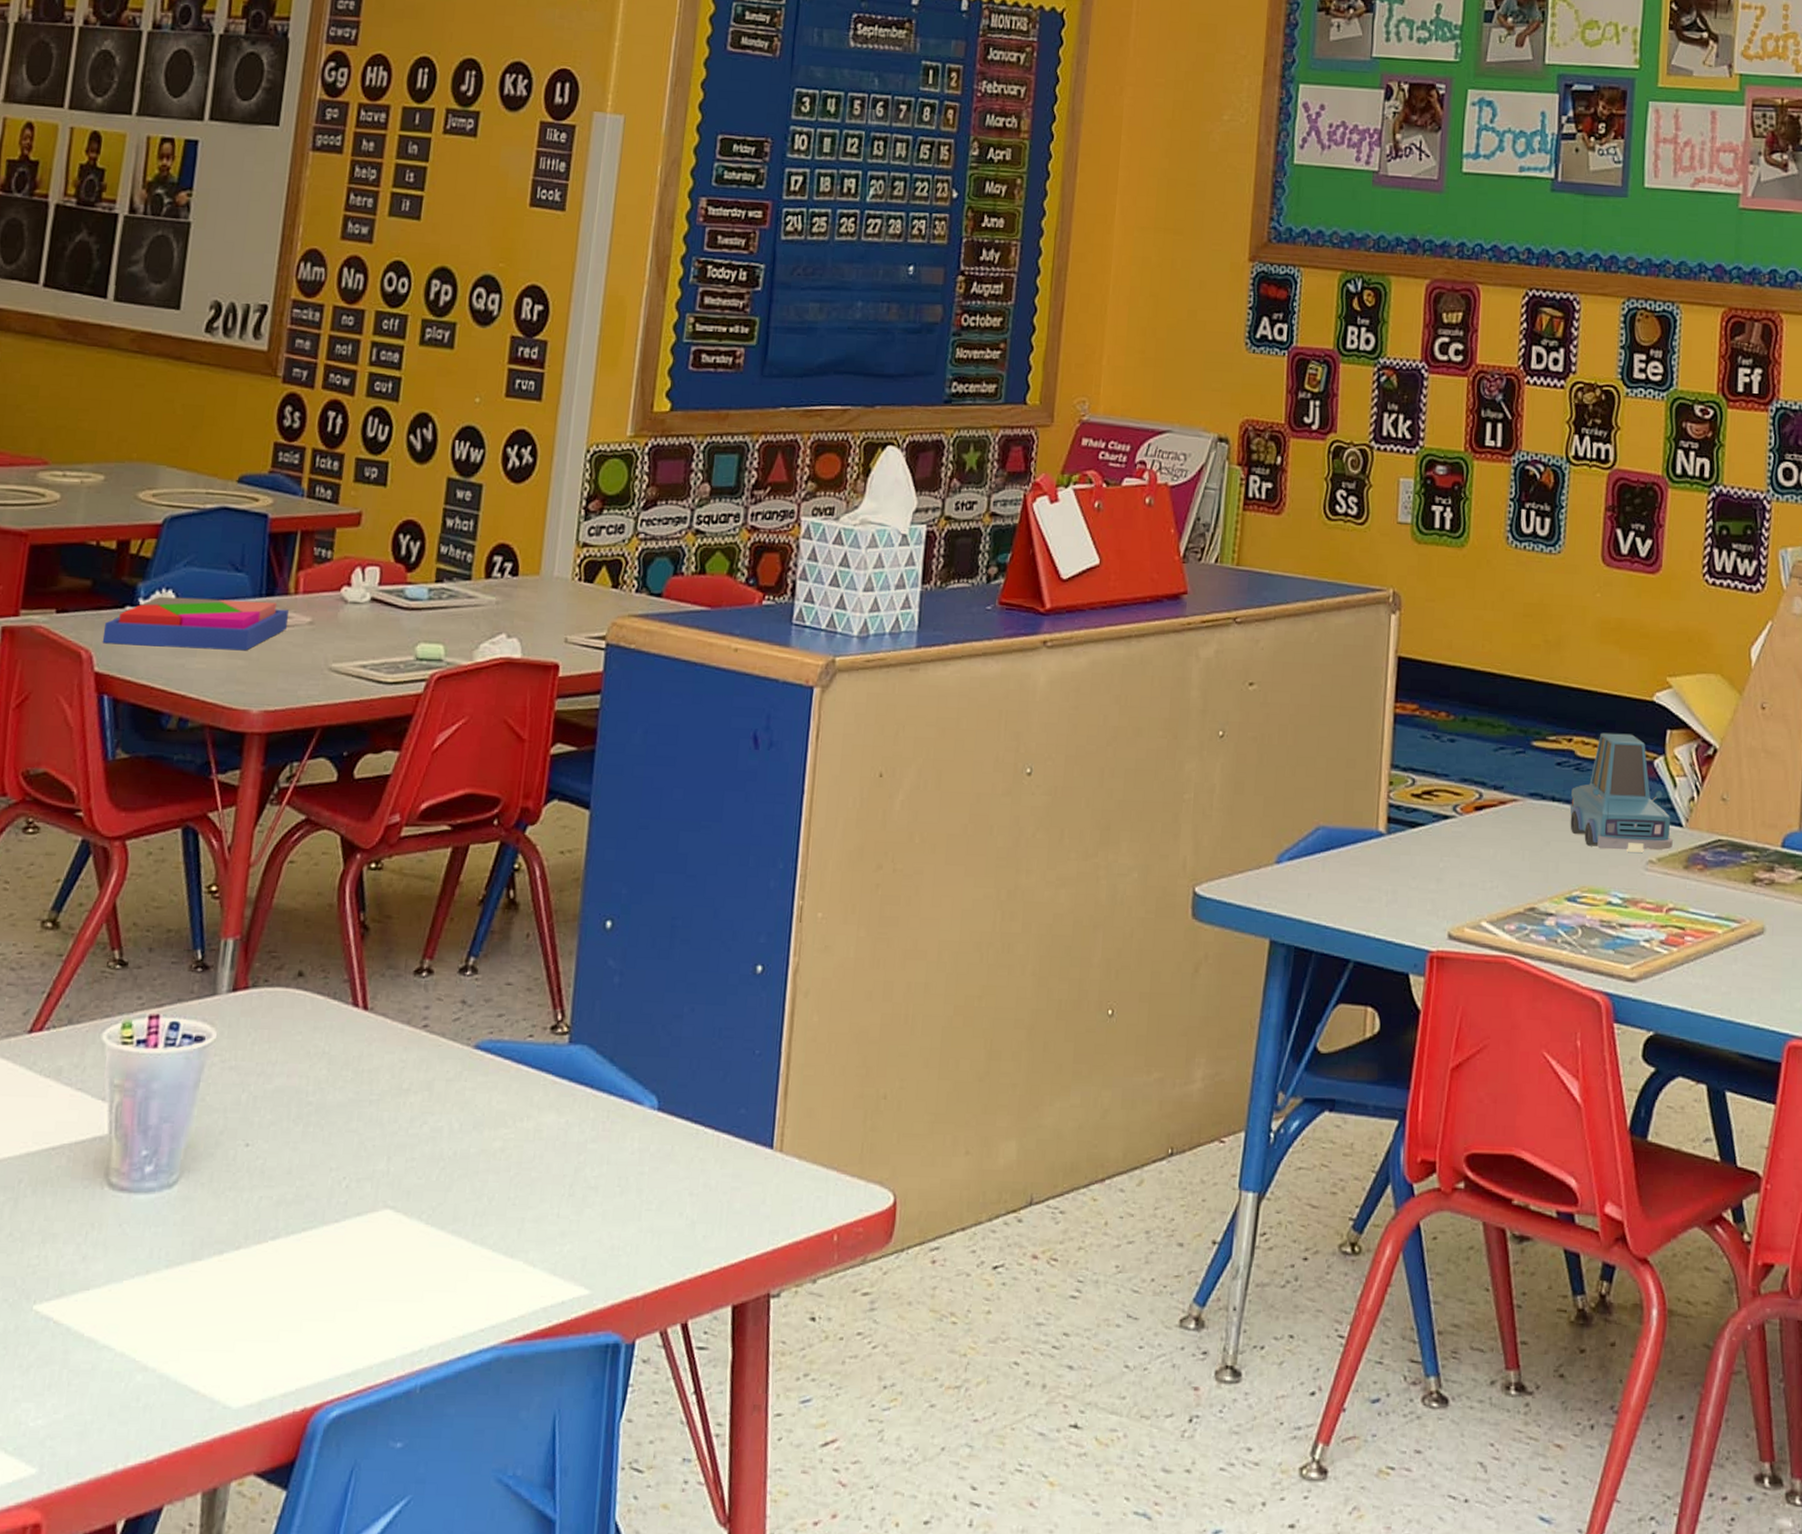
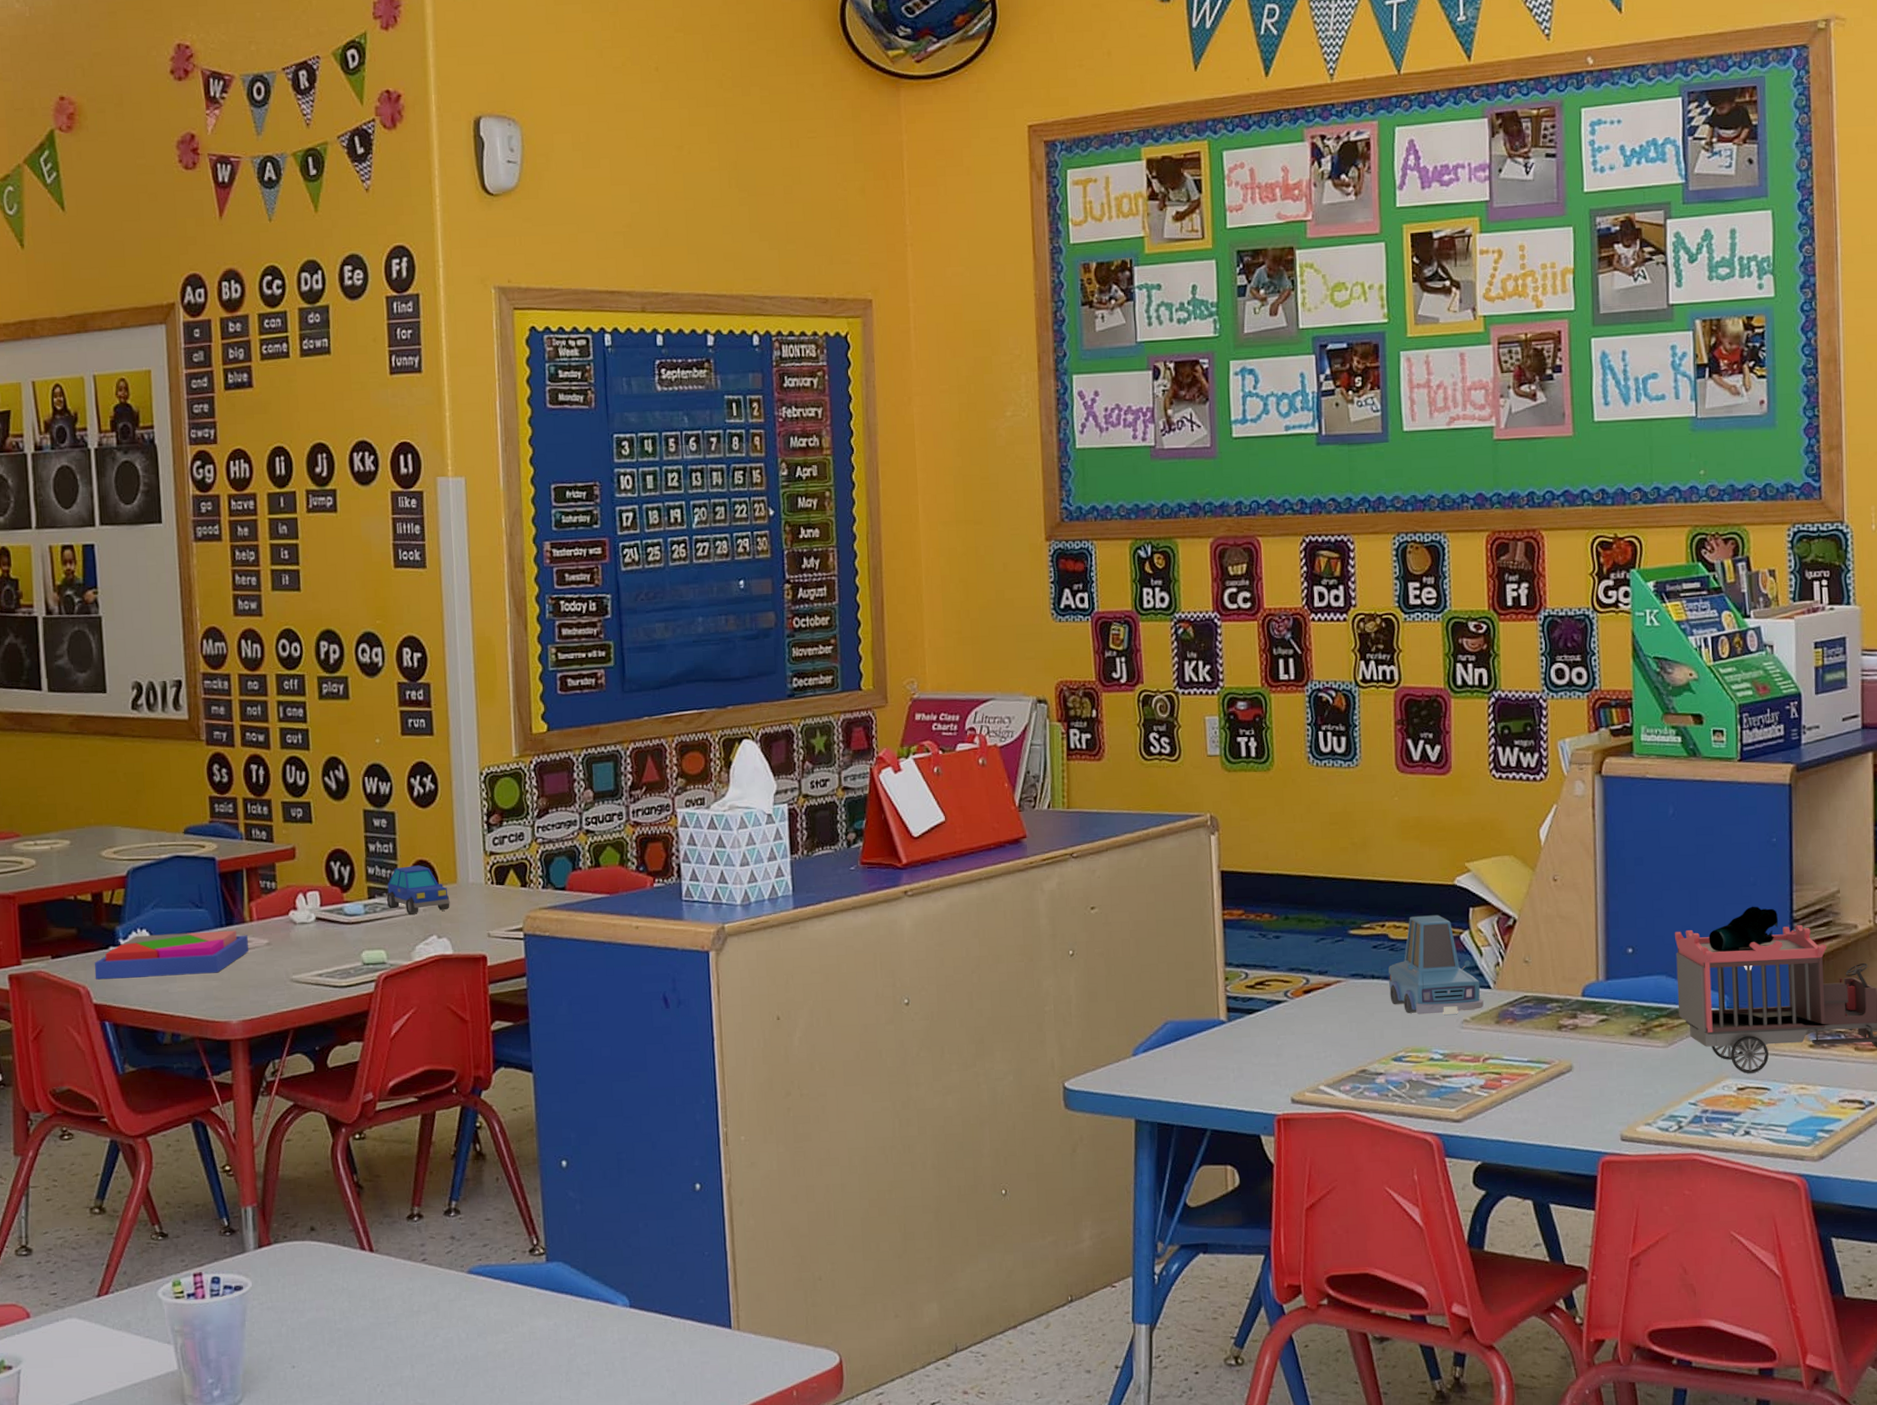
toy car: none [455,549,529,607] -> present [386,865,450,915]

